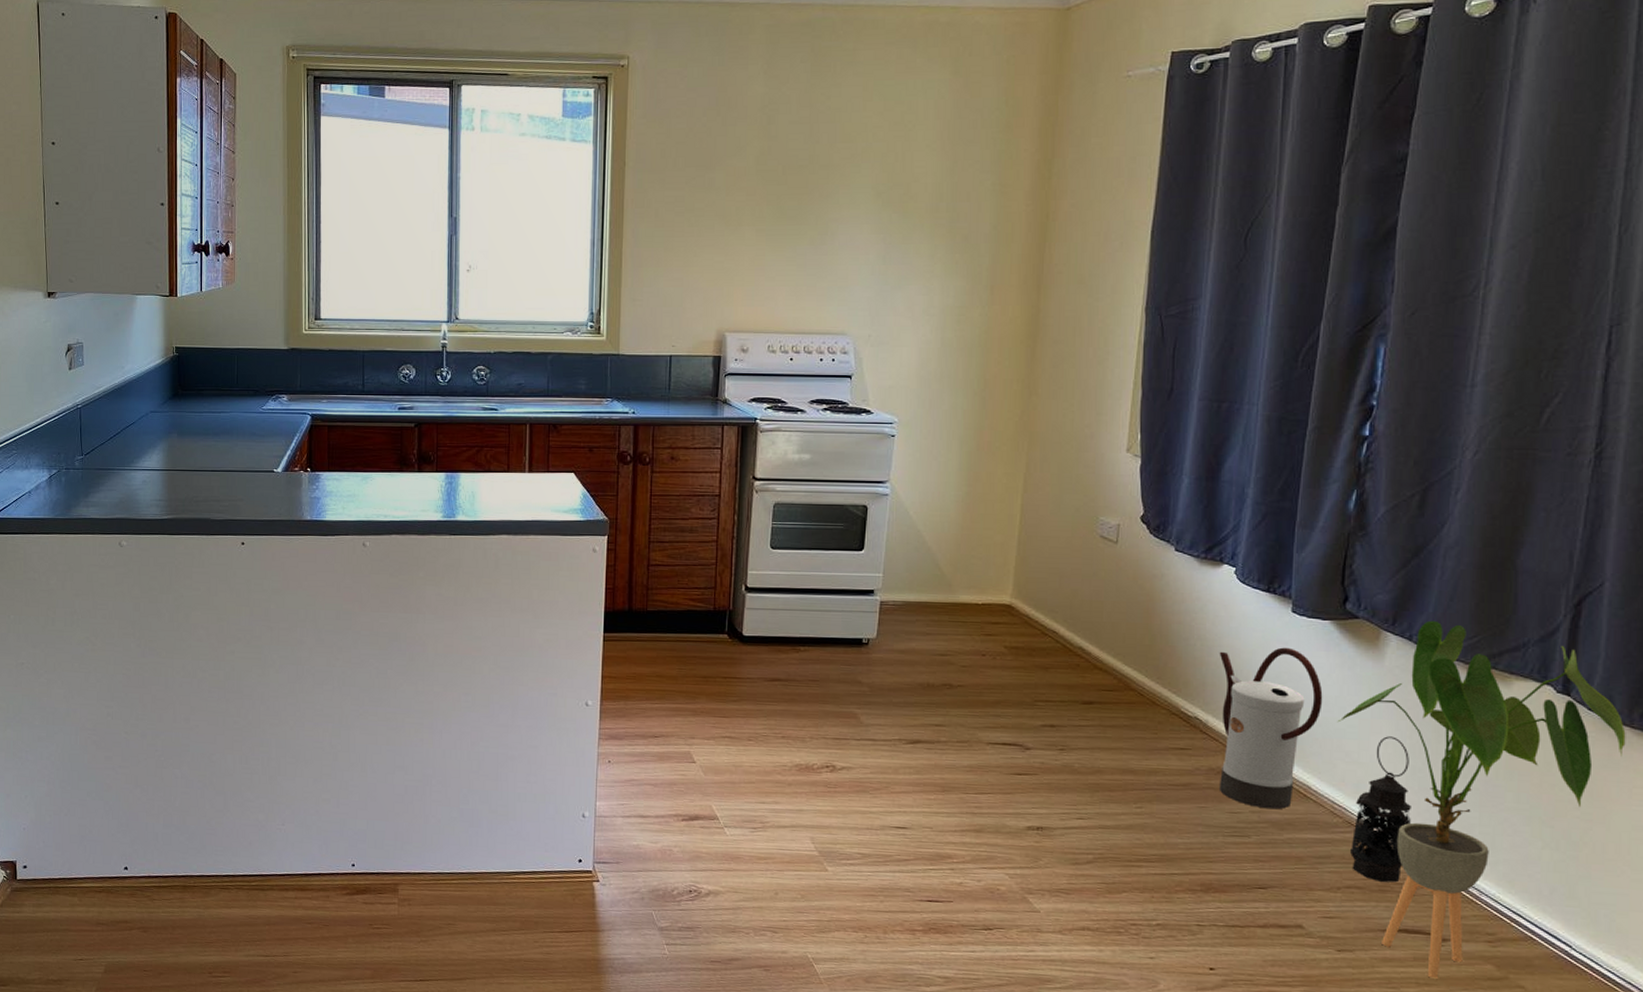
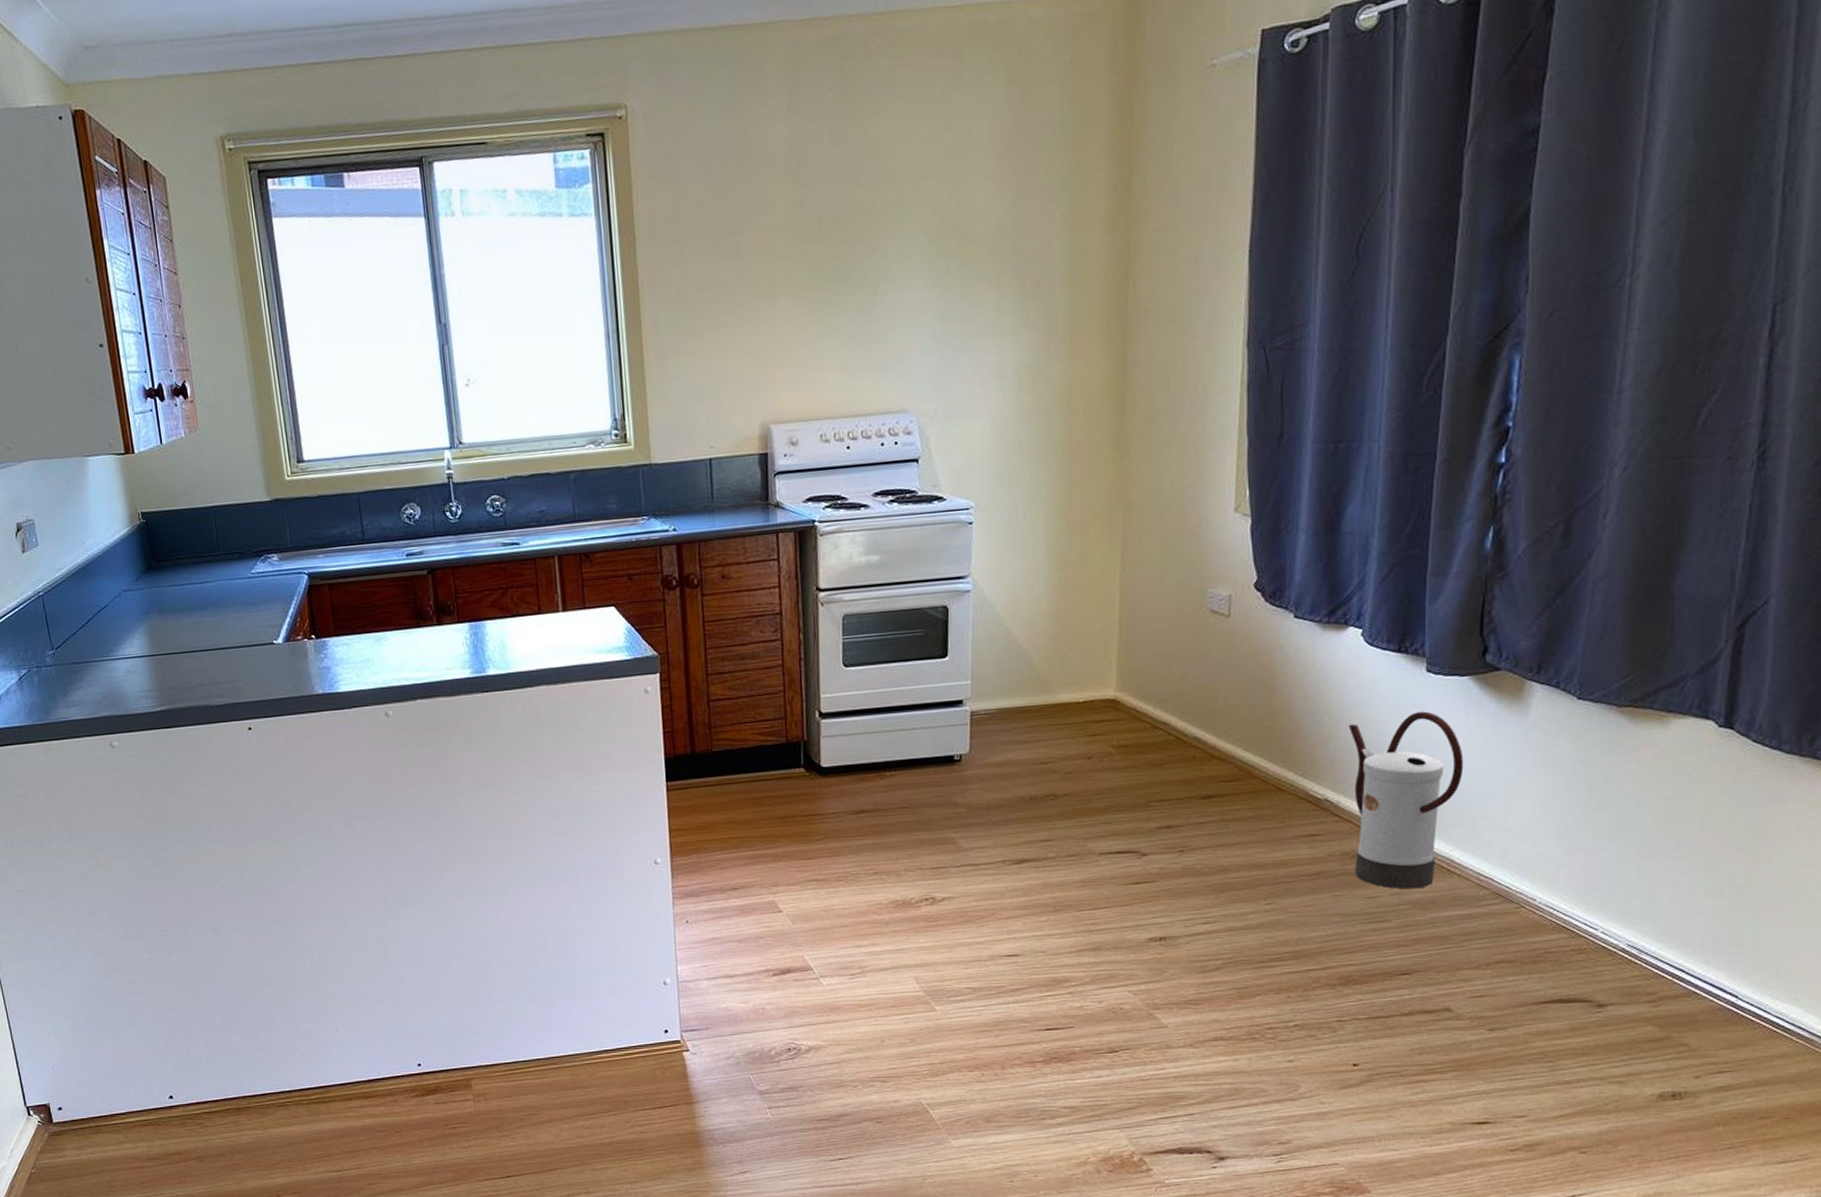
house plant: present [1337,620,1626,979] -> none [1480,663,1794,1047]
lantern: present [1349,736,1411,883] -> none [1498,795,1563,952]

